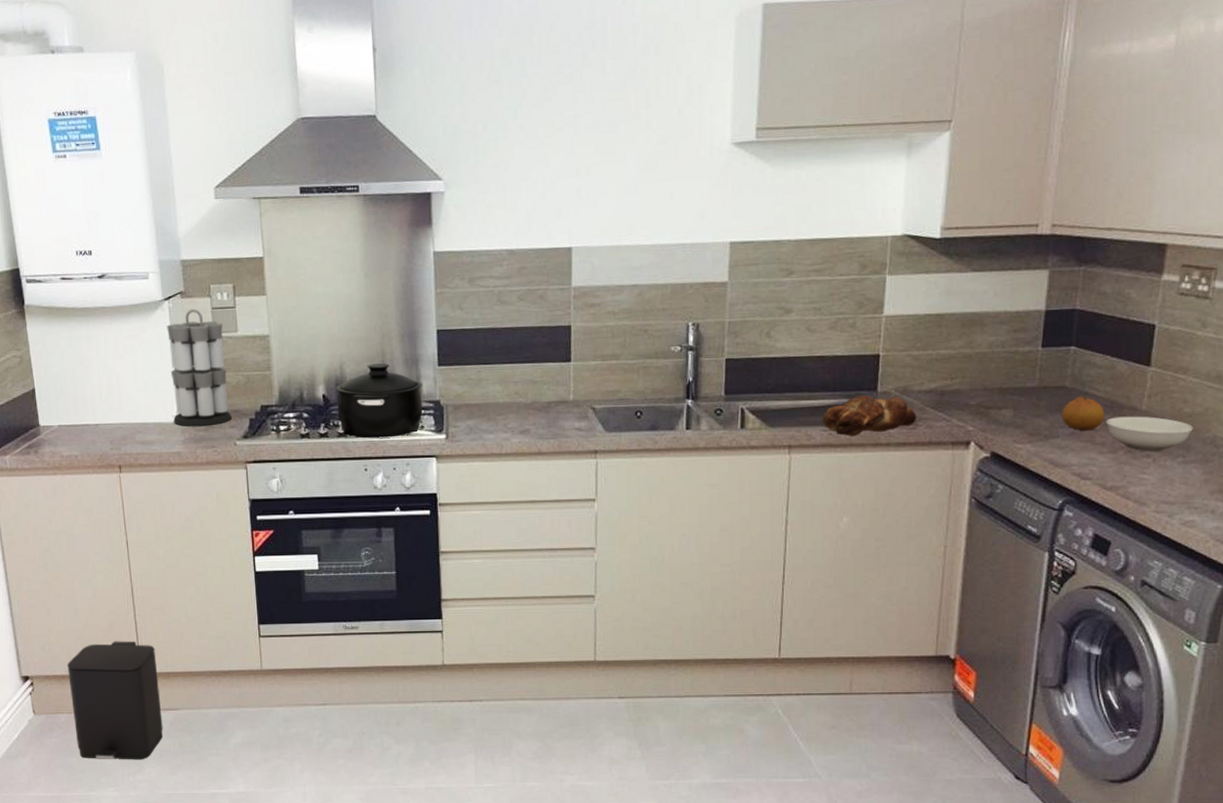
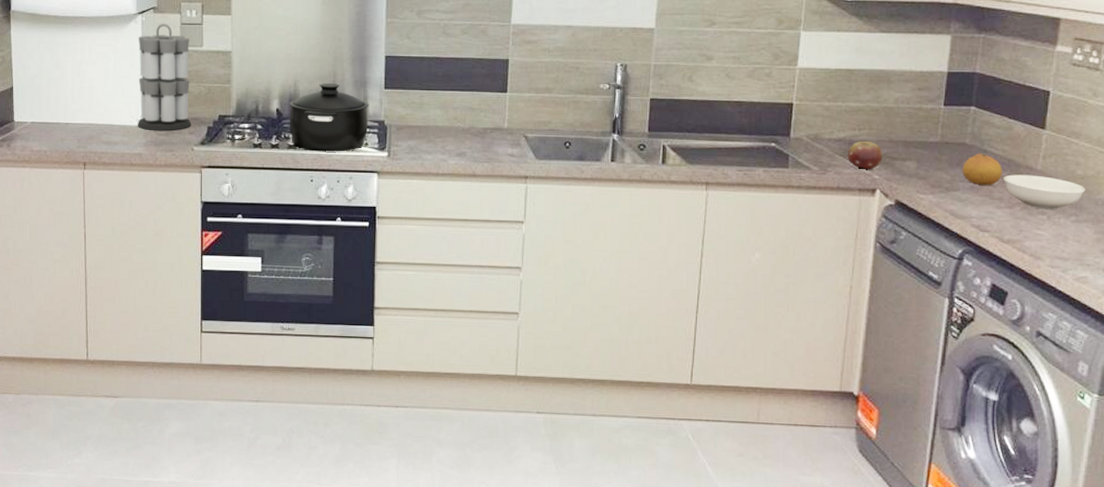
pedal bin: present [67,641,163,760] -> none [19,327,104,444]
bread loaf: present [822,394,917,437] -> none [738,139,827,178]
fruit: none [939,390,977,421] -> present [847,140,883,169]

